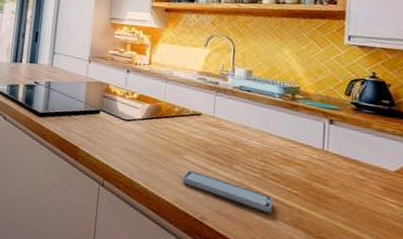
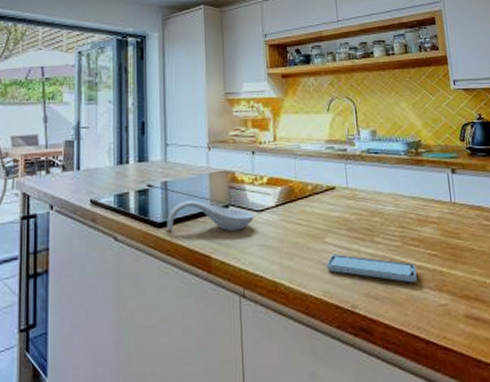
spoon rest: none [46,99,121,133] -> present [167,200,254,232]

